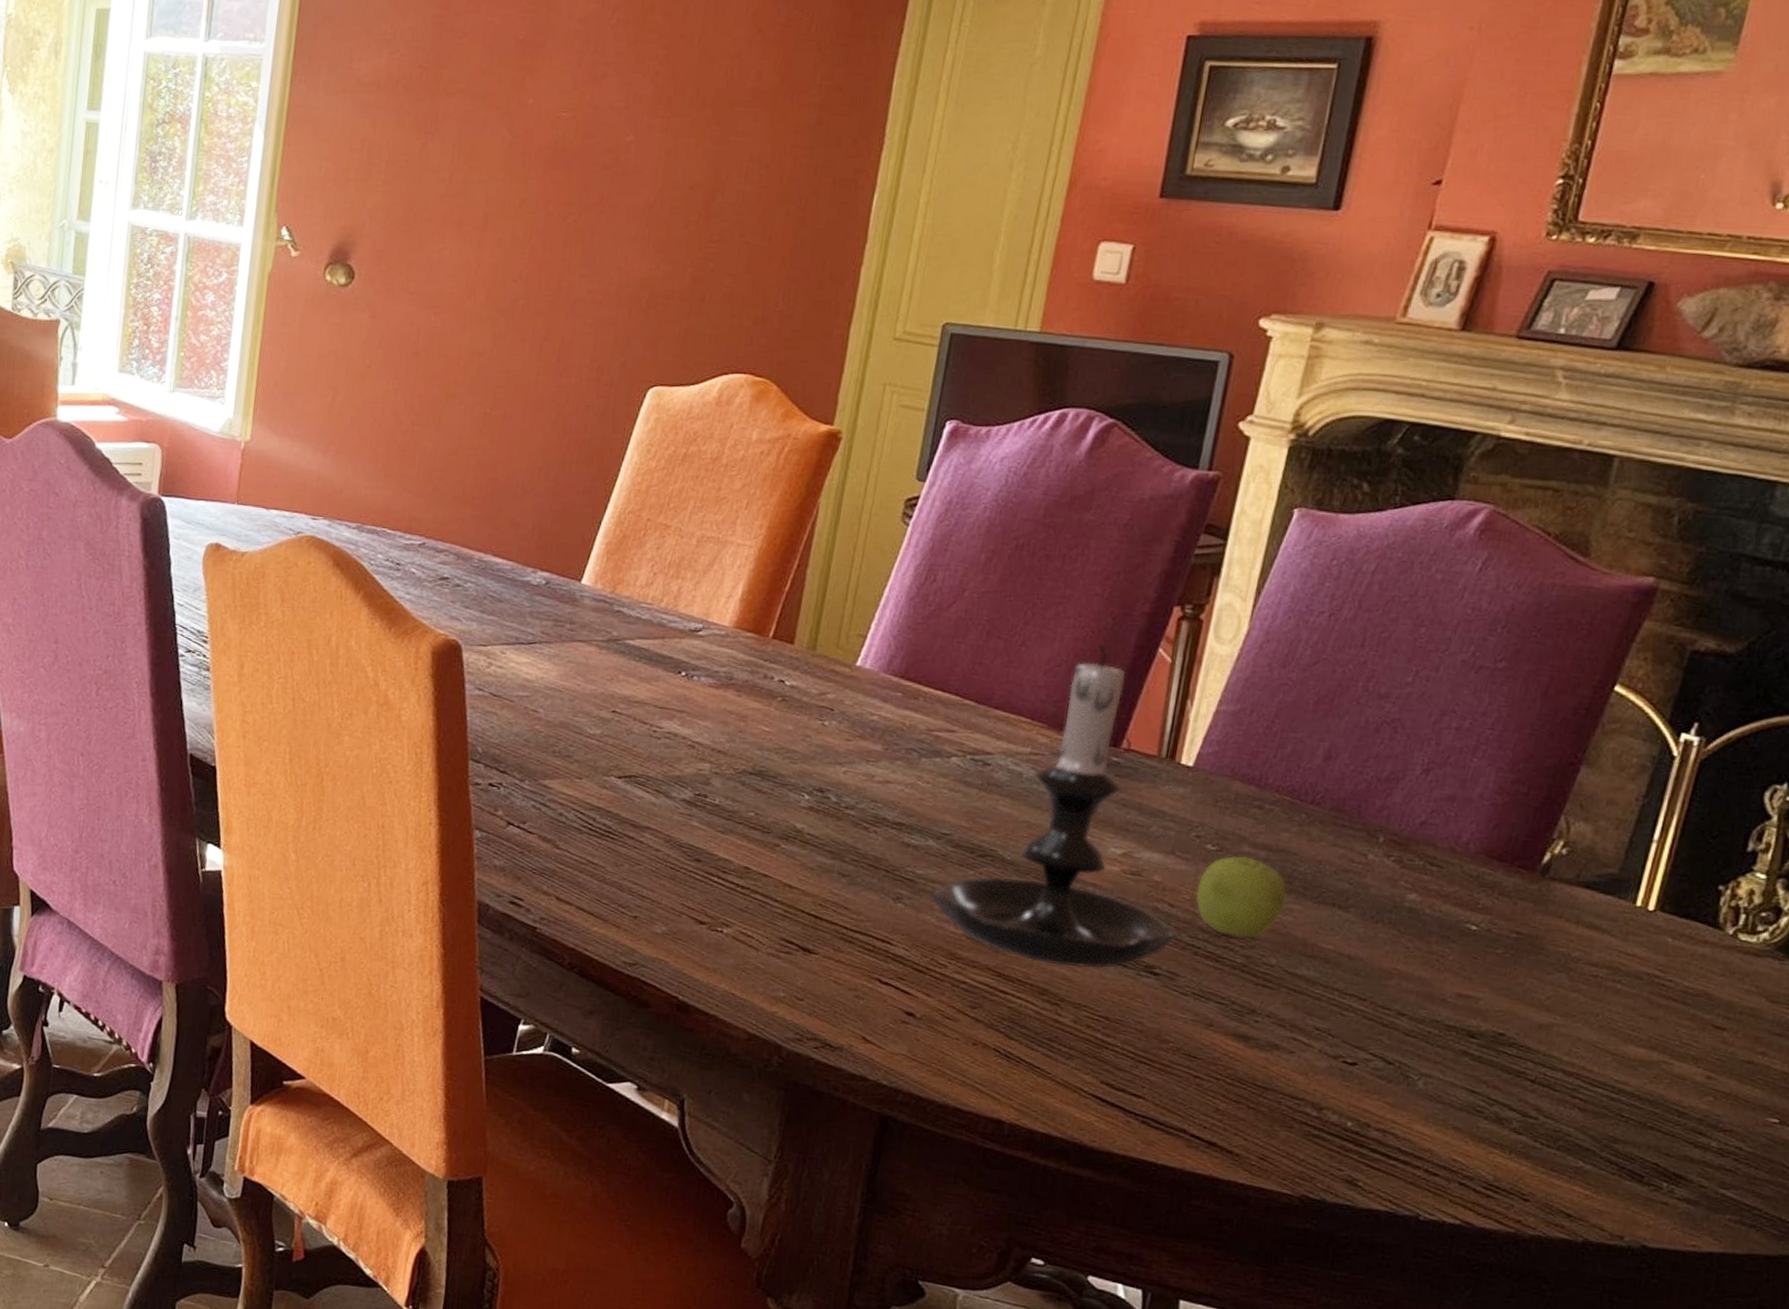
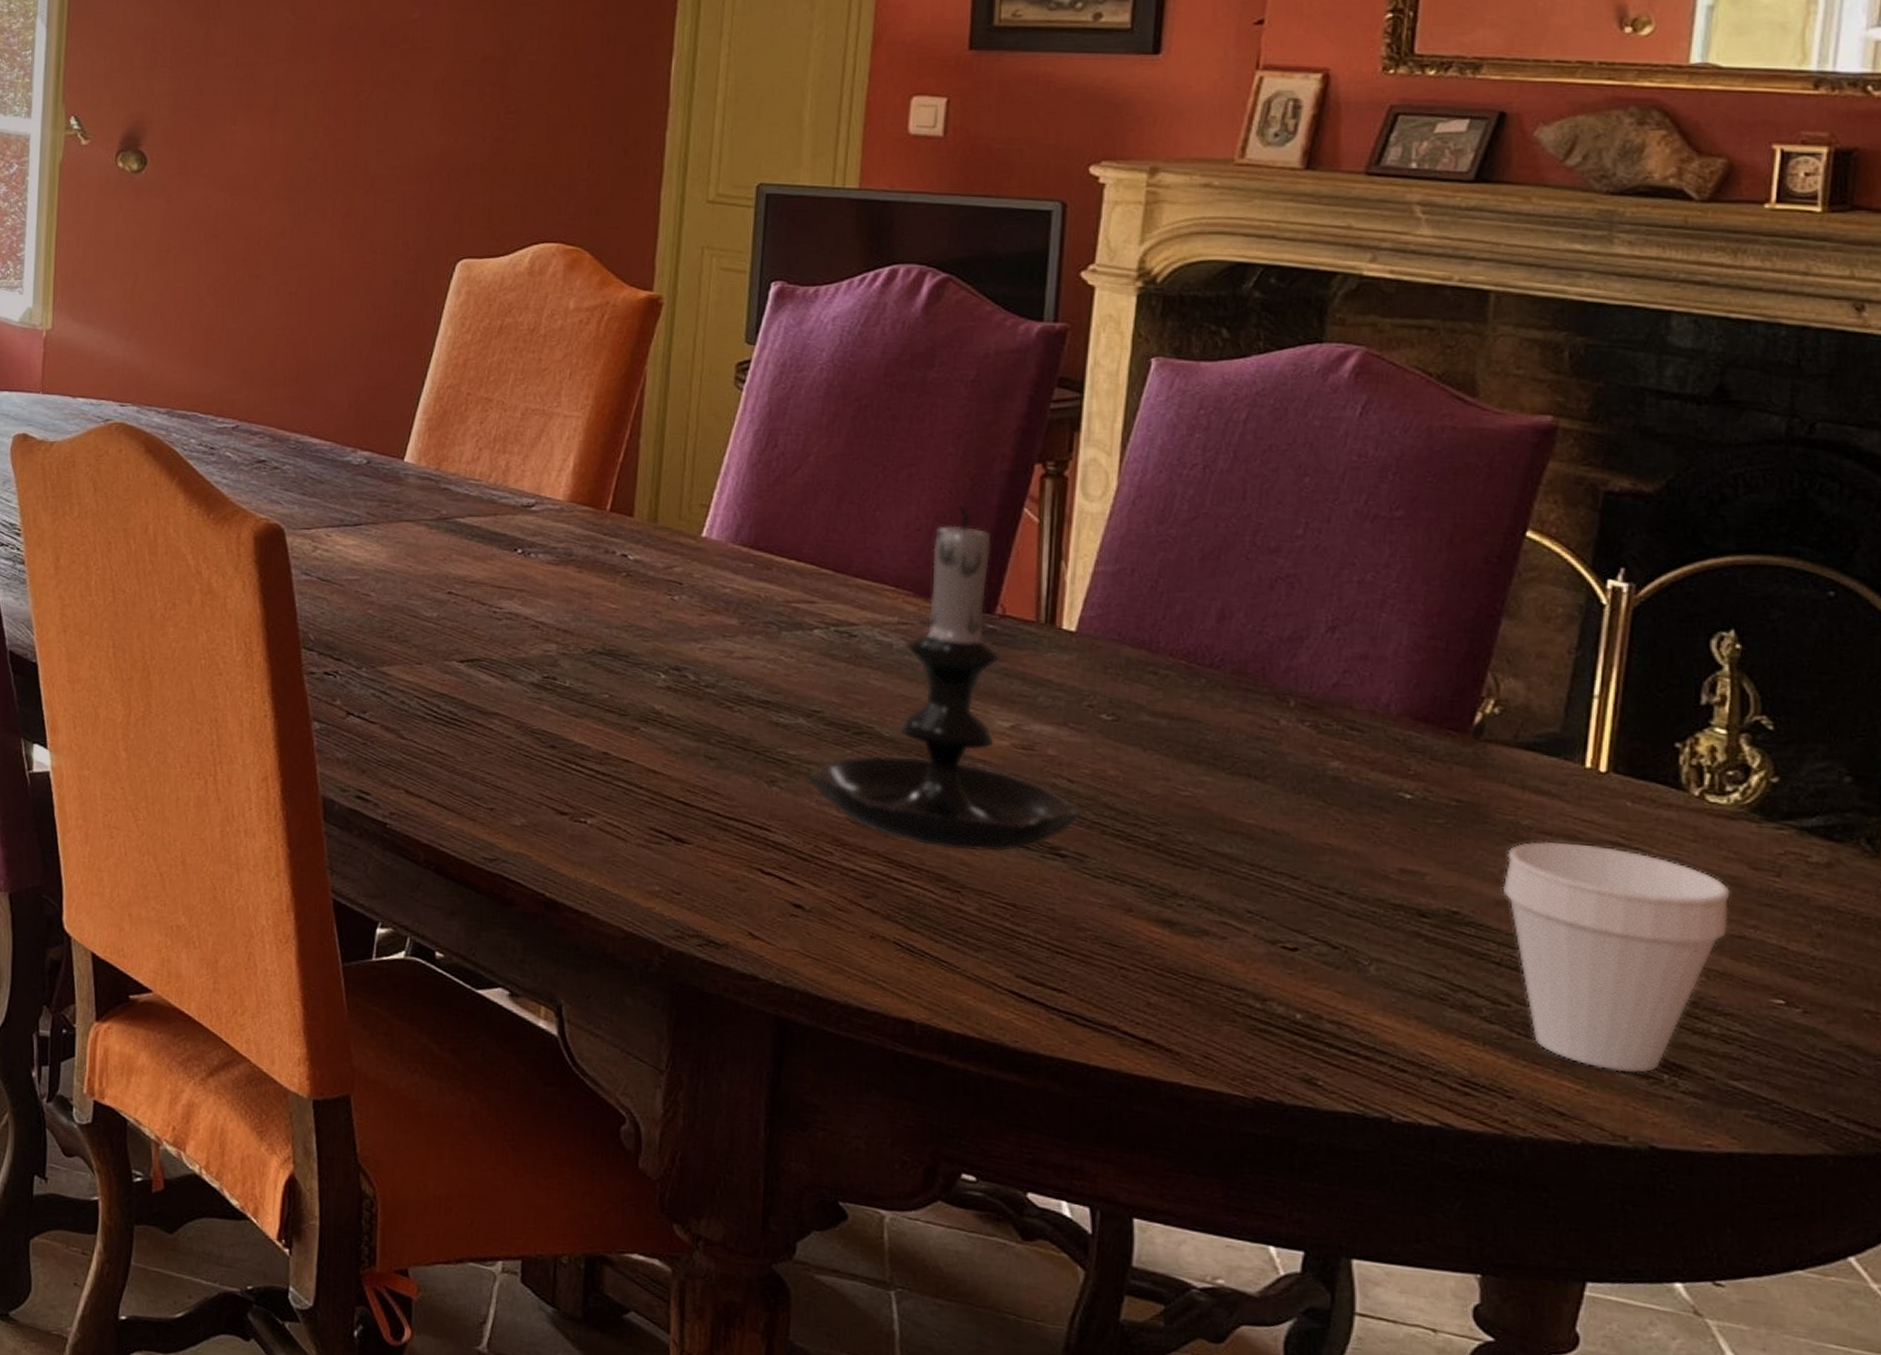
fruit: present [1195,855,1287,938] -> none [1096,725,1196,814]
cup: none [1546,972,1747,1181] -> present [1502,841,1730,1073]

